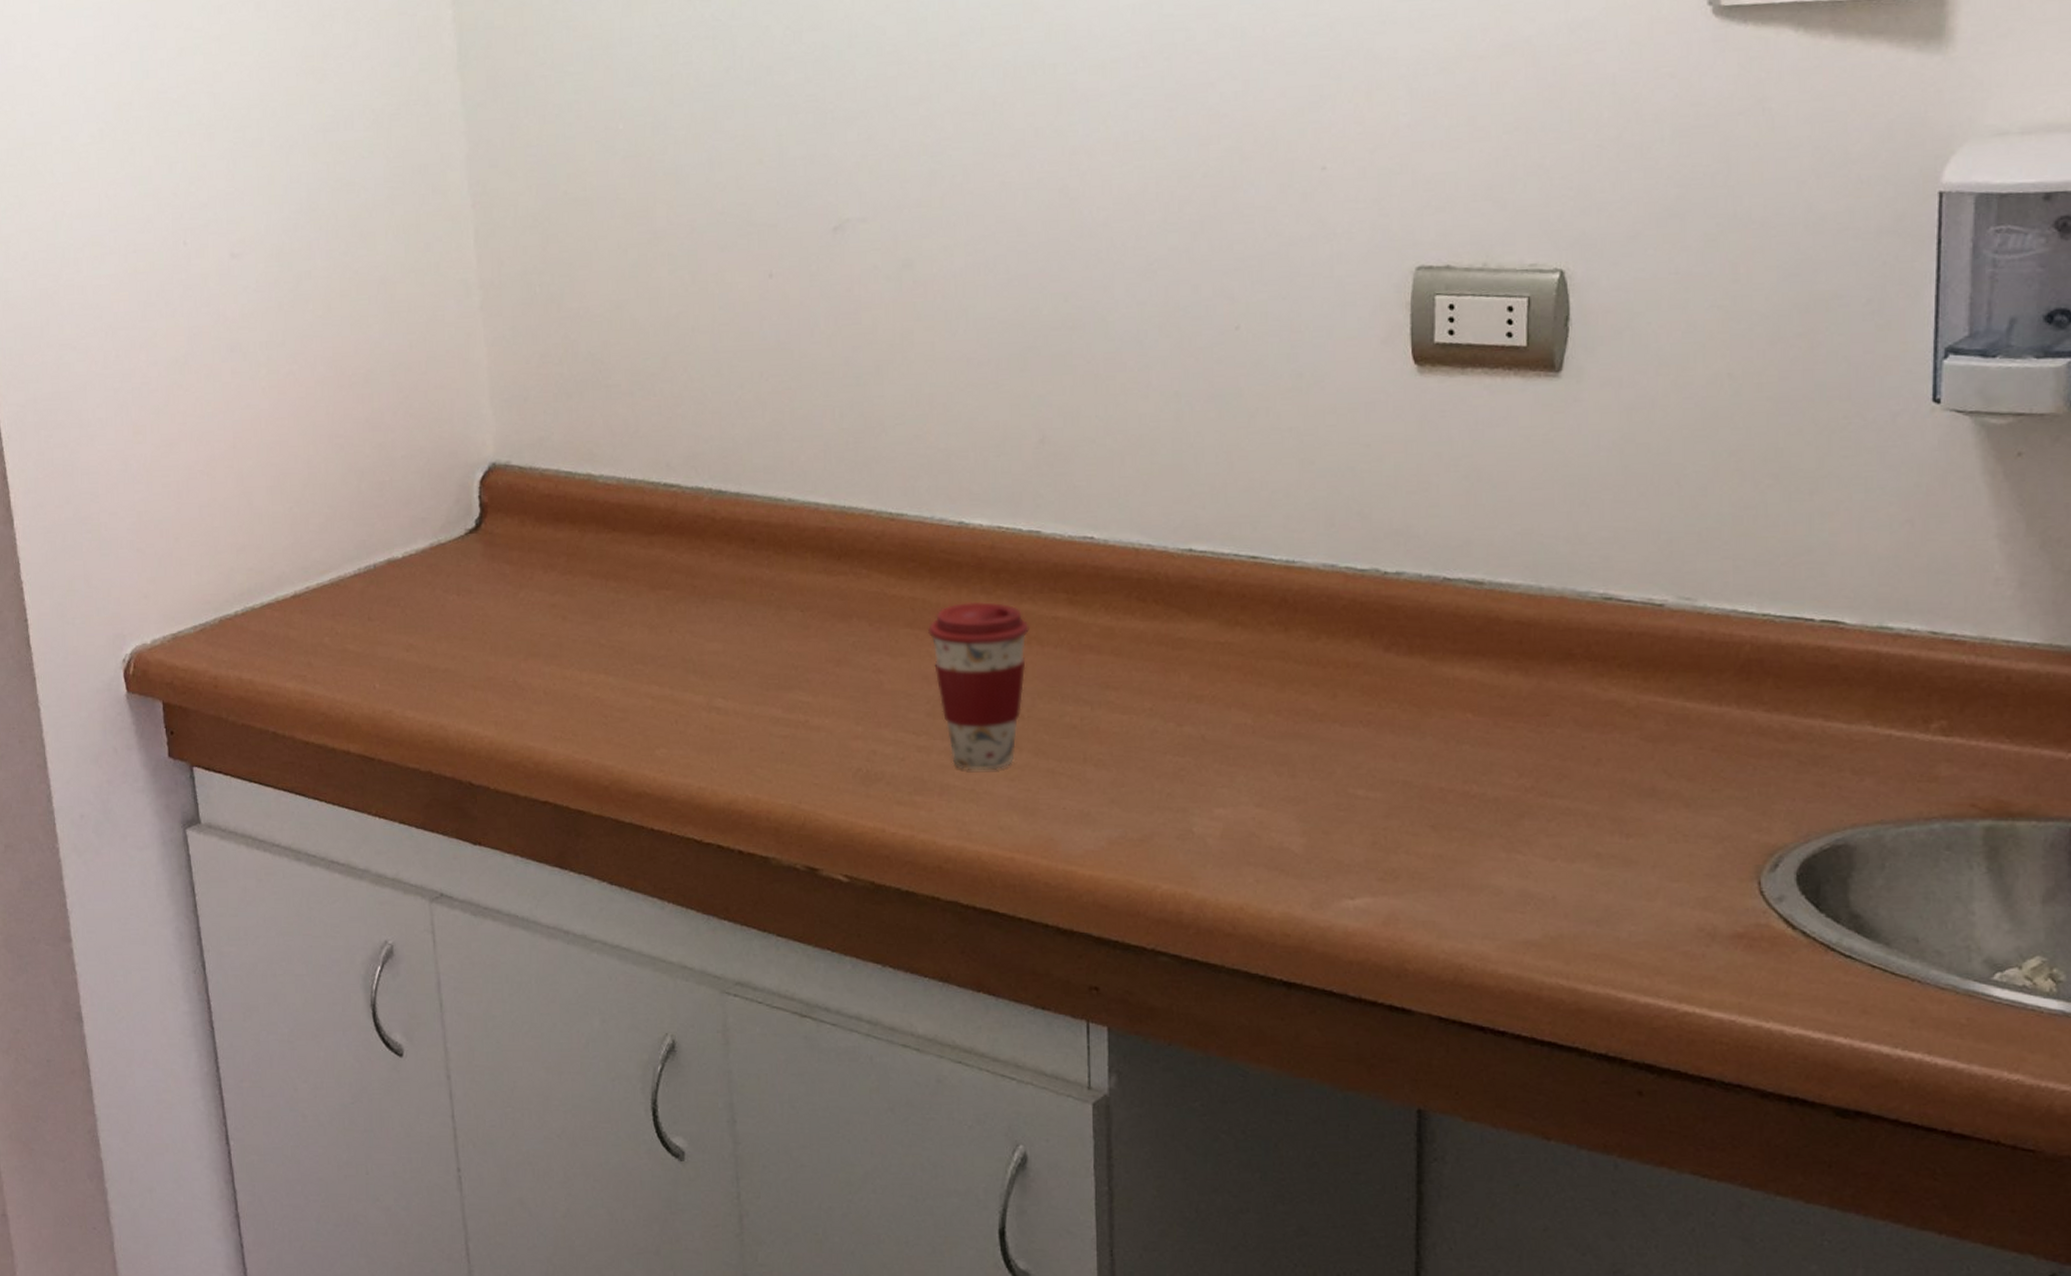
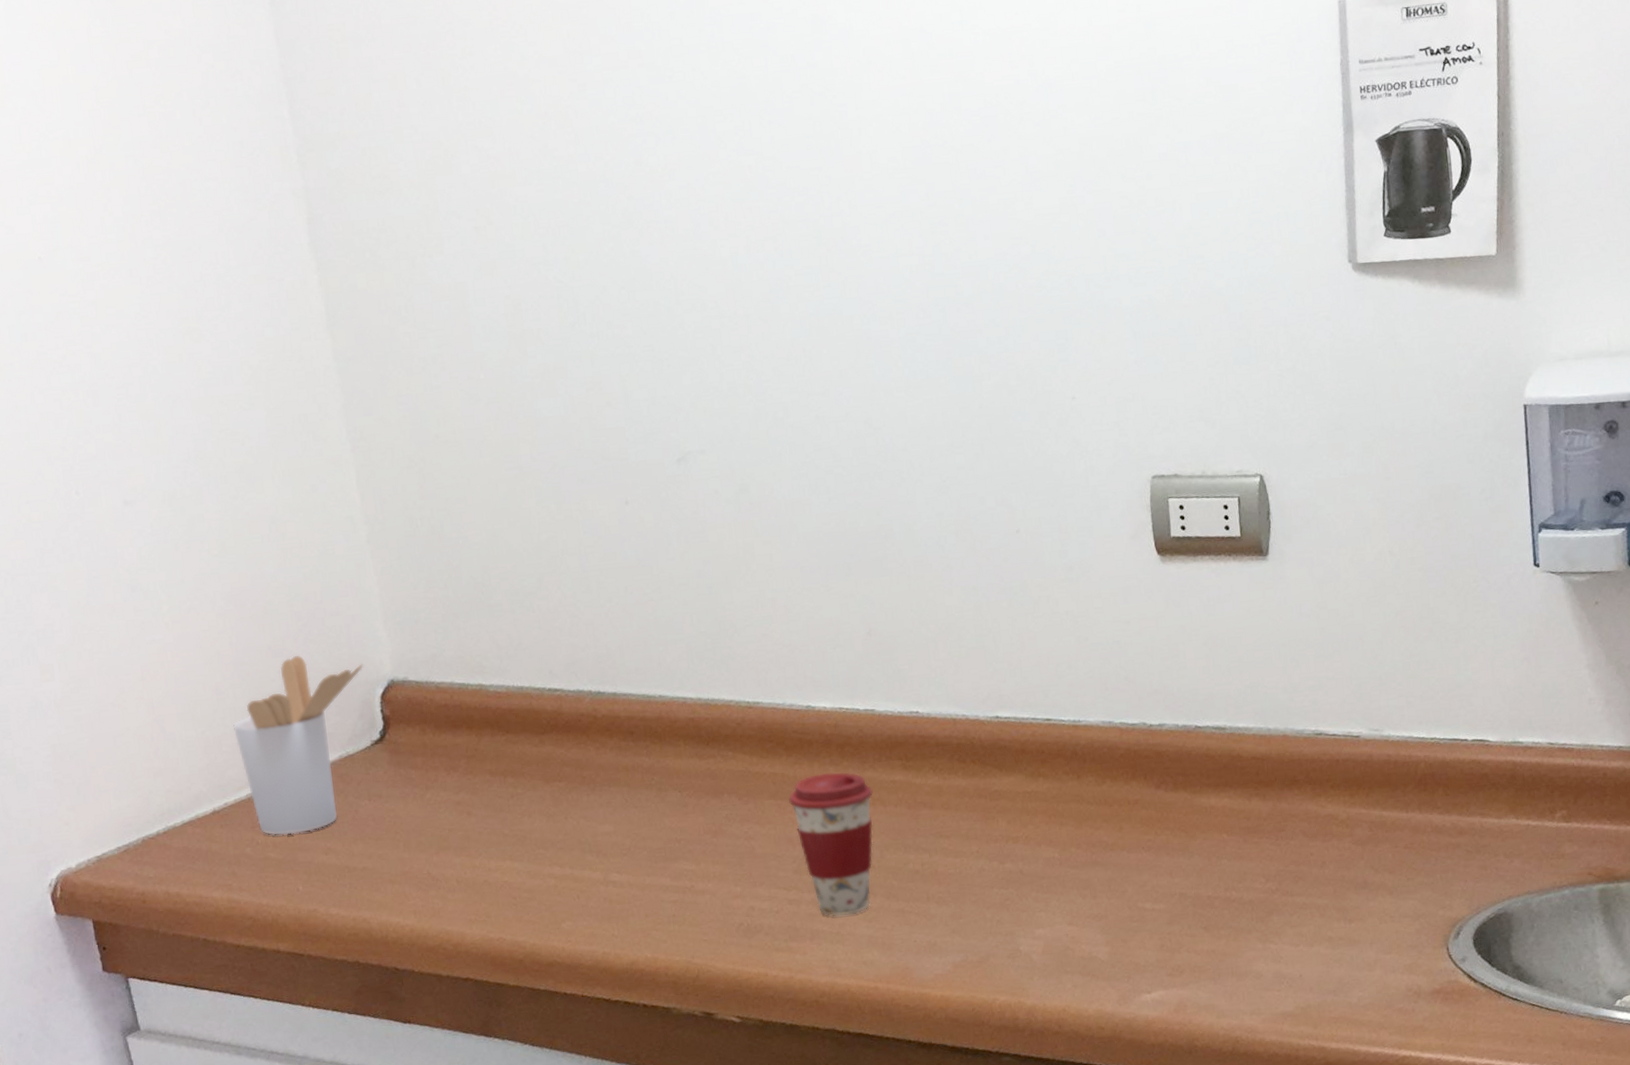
utensil holder: none [323,429,465,626] -> present [233,654,364,836]

